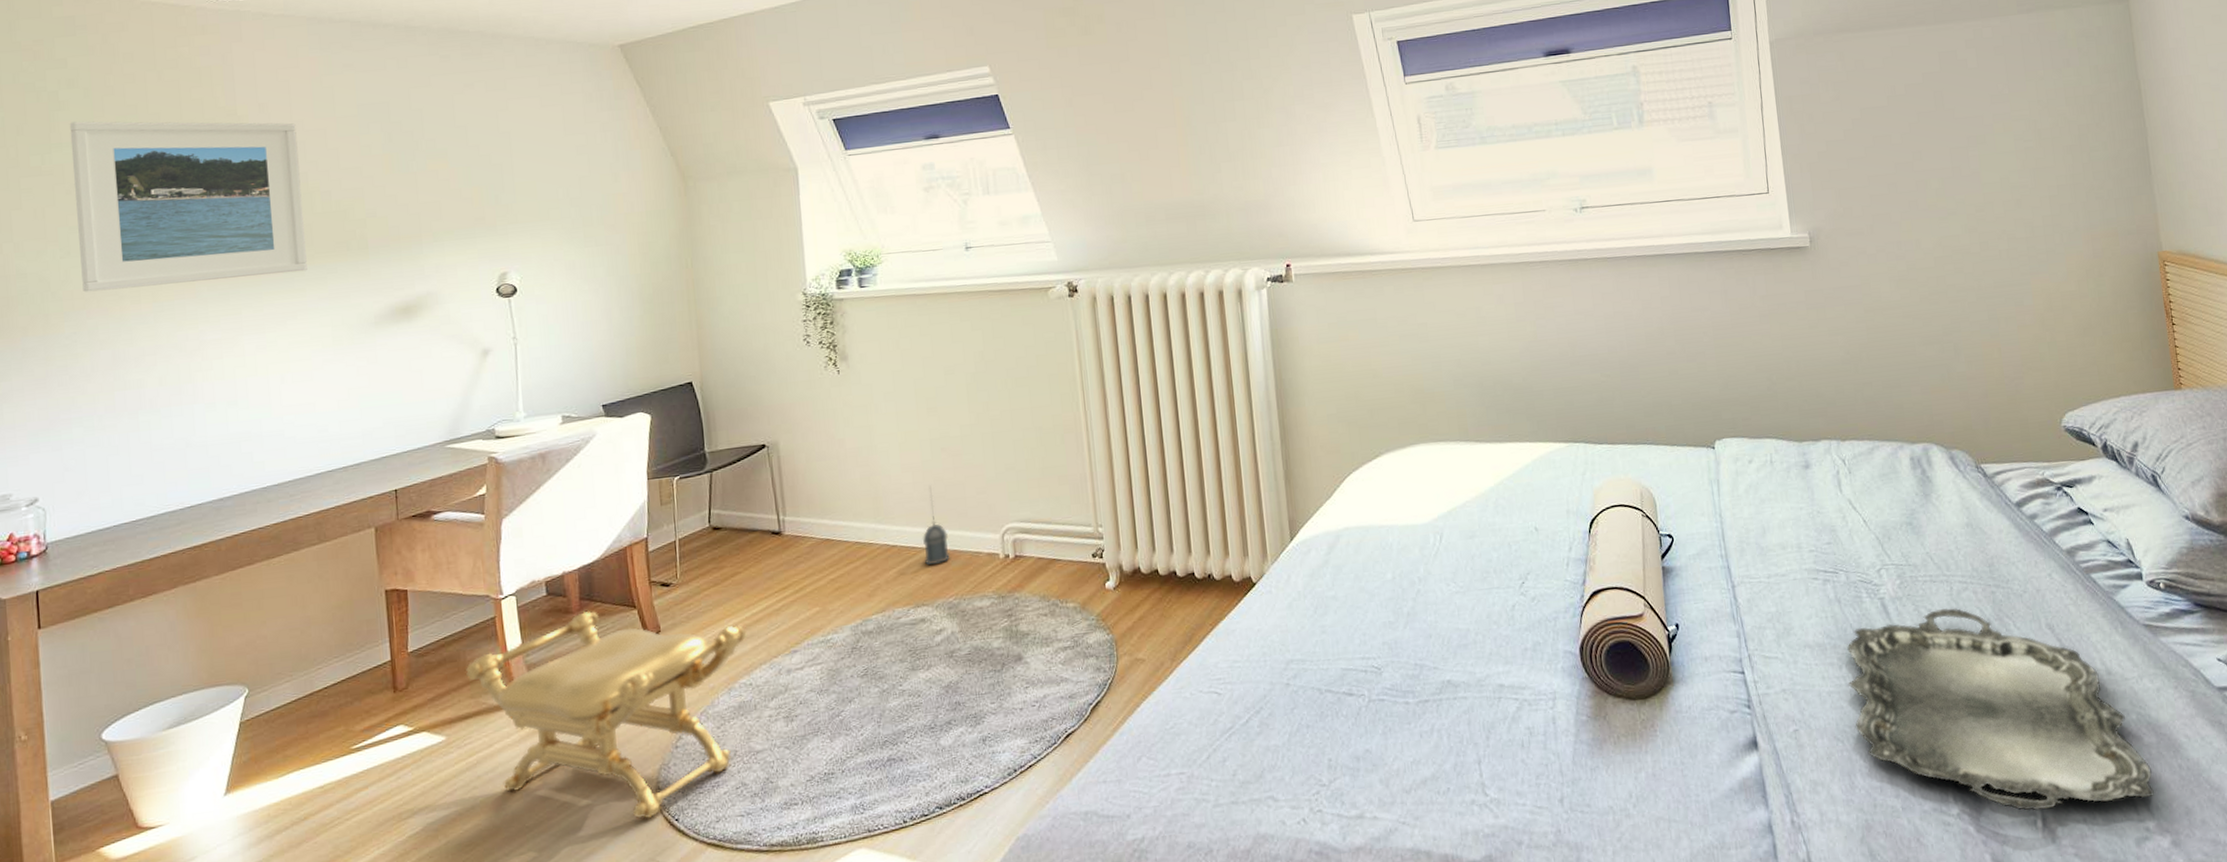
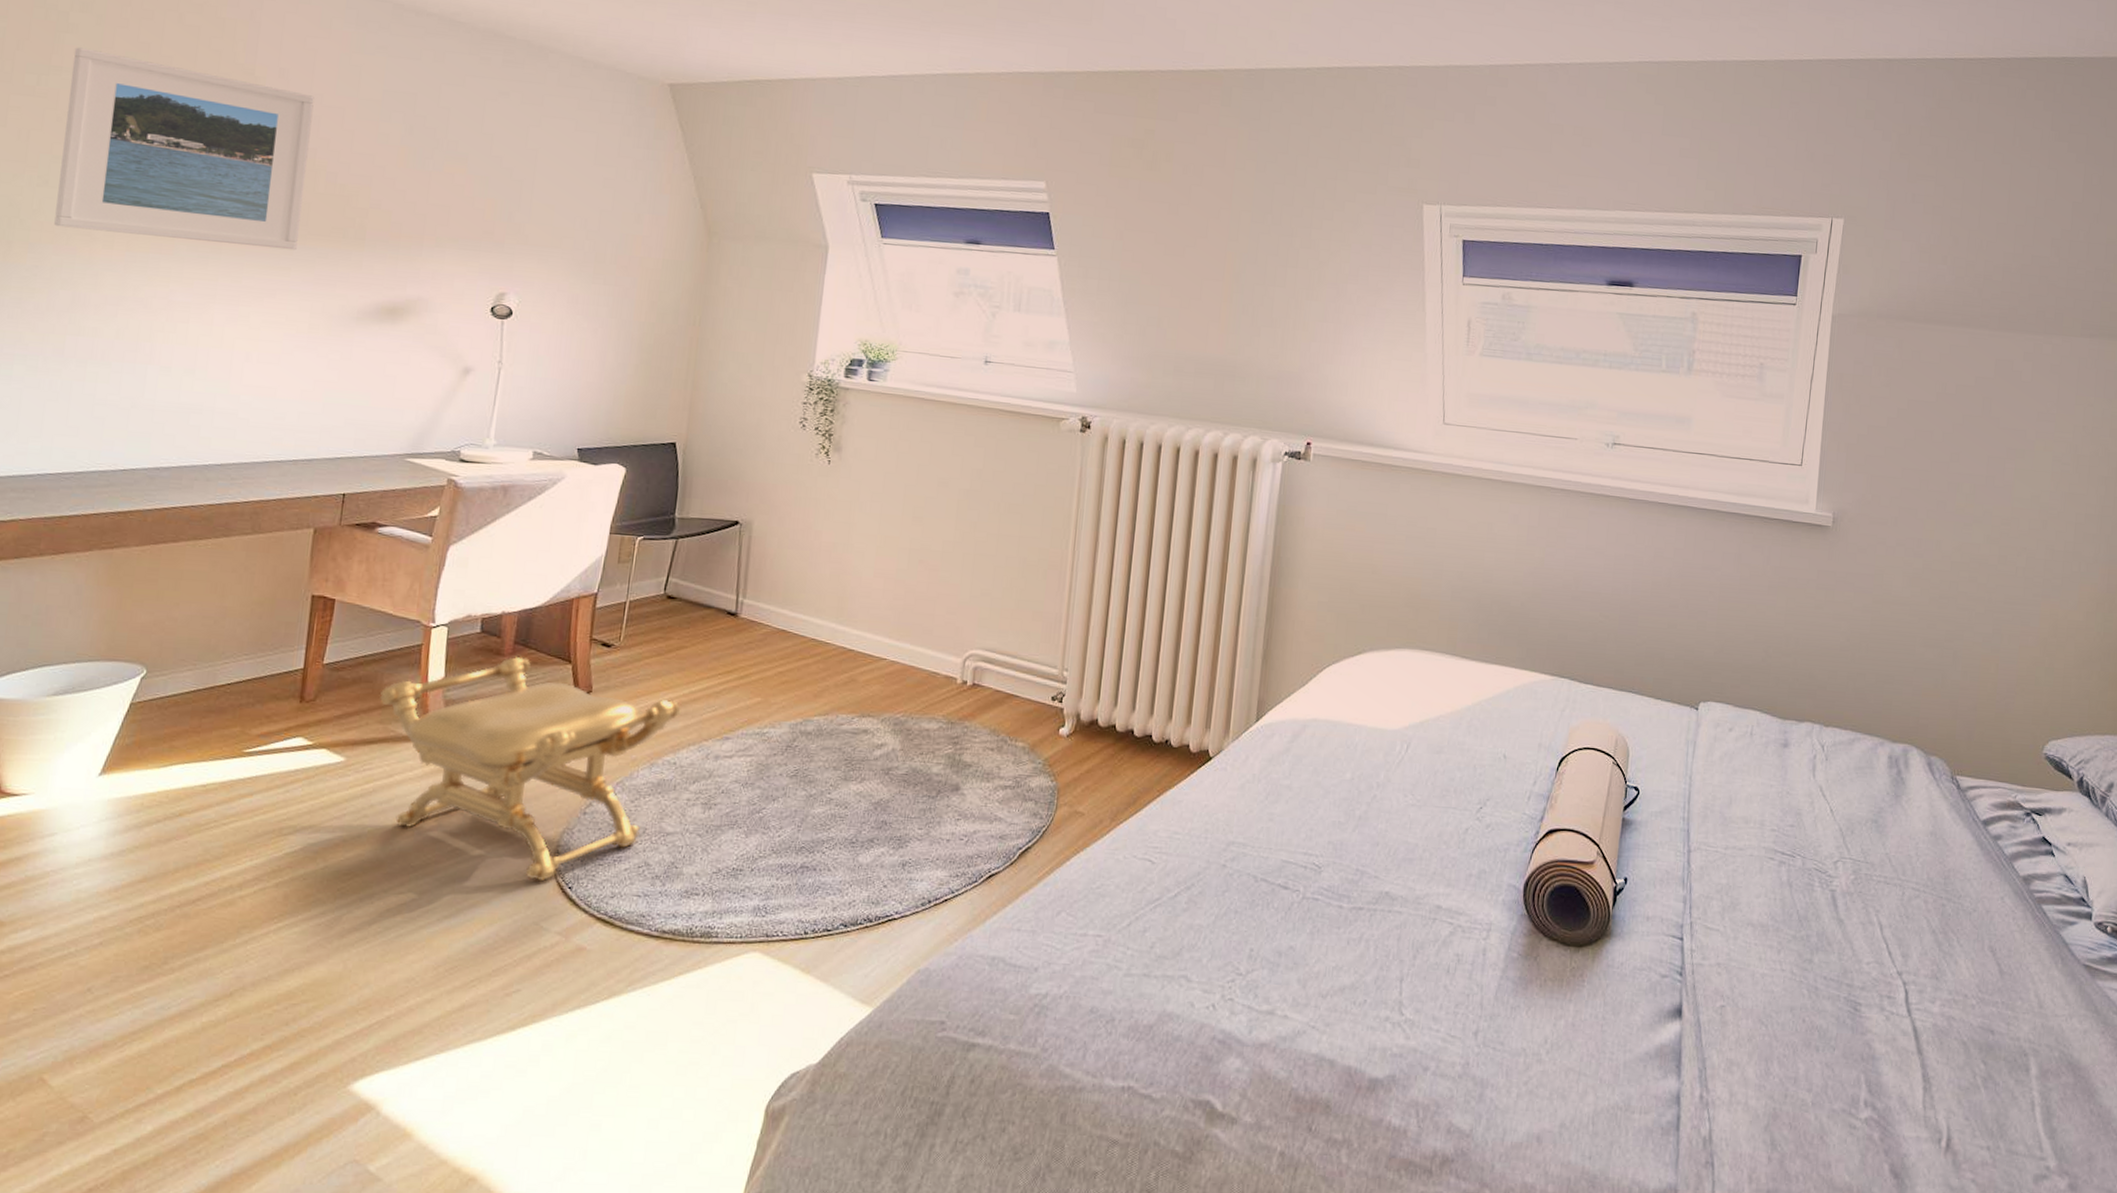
lantern: present [923,486,951,565] -> none [879,597,908,677]
serving tray: present [1847,608,2154,811] -> none [1781,912,2063,1137]

